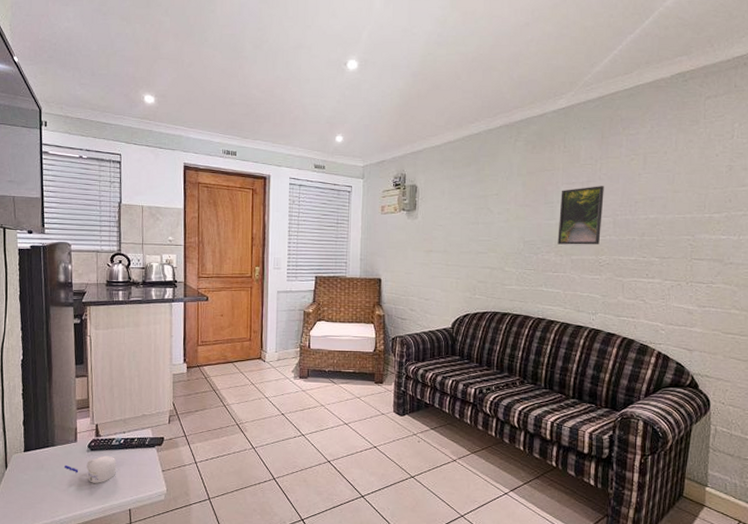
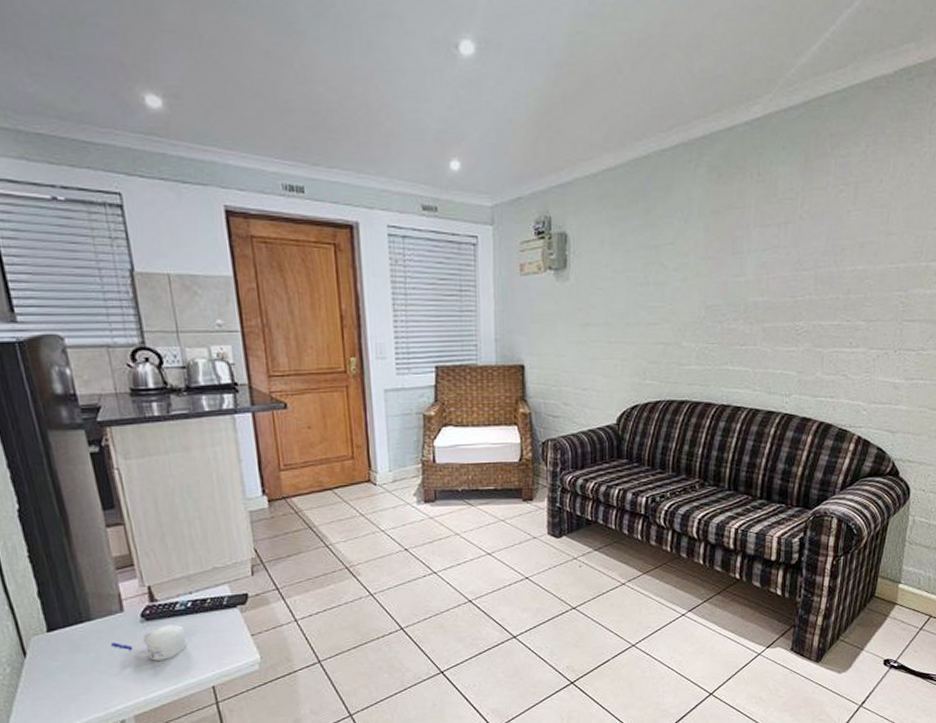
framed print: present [557,186,604,245] -> none [747,228,805,309]

